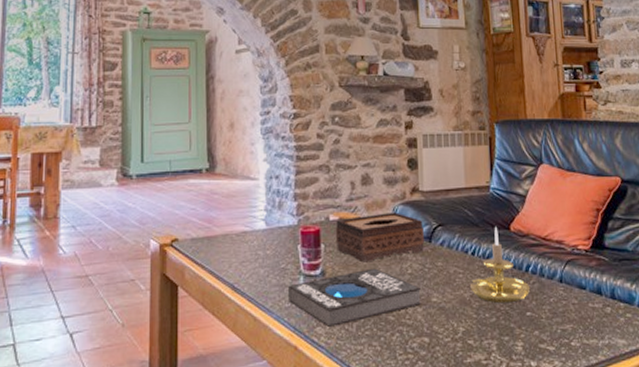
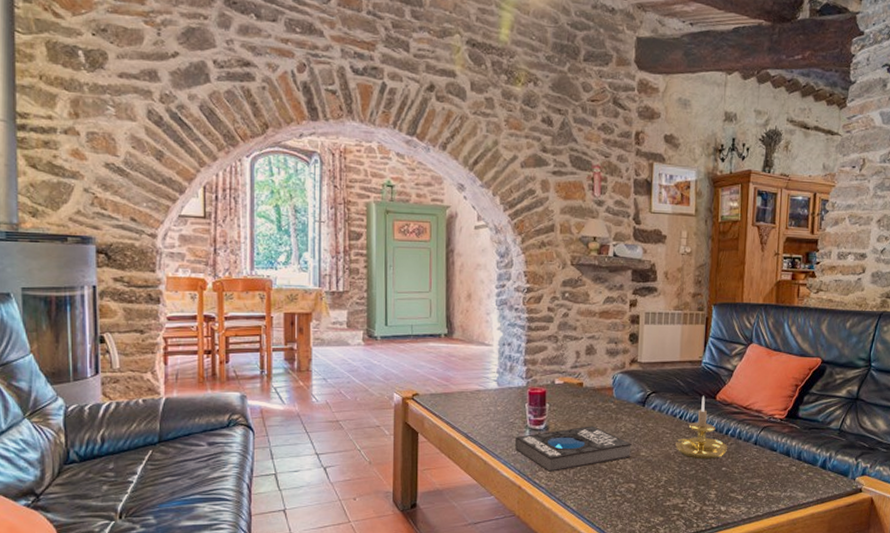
tissue box: present [335,212,424,263] -> none [559,379,639,421]

